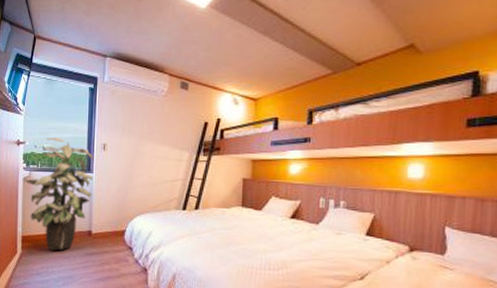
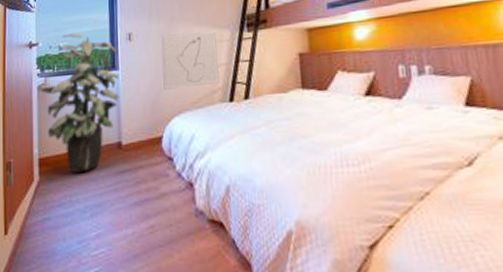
wall art: none [130,148,177,195] -> present [161,31,219,90]

